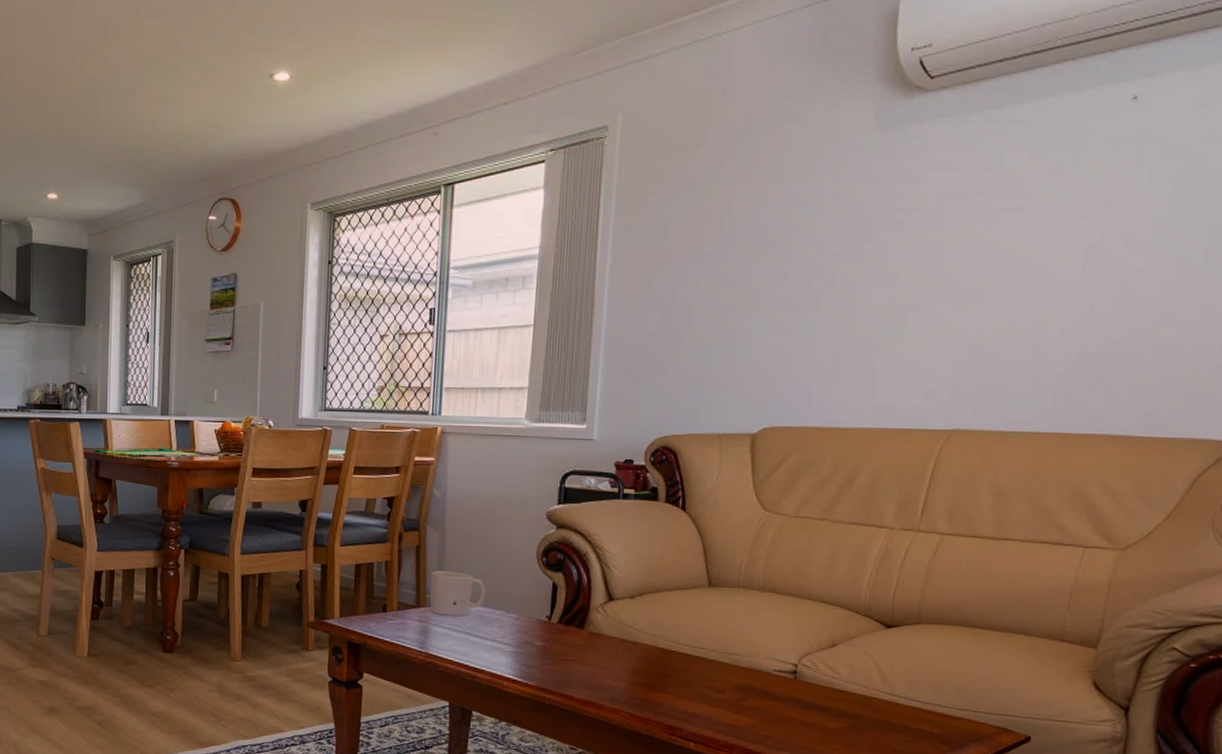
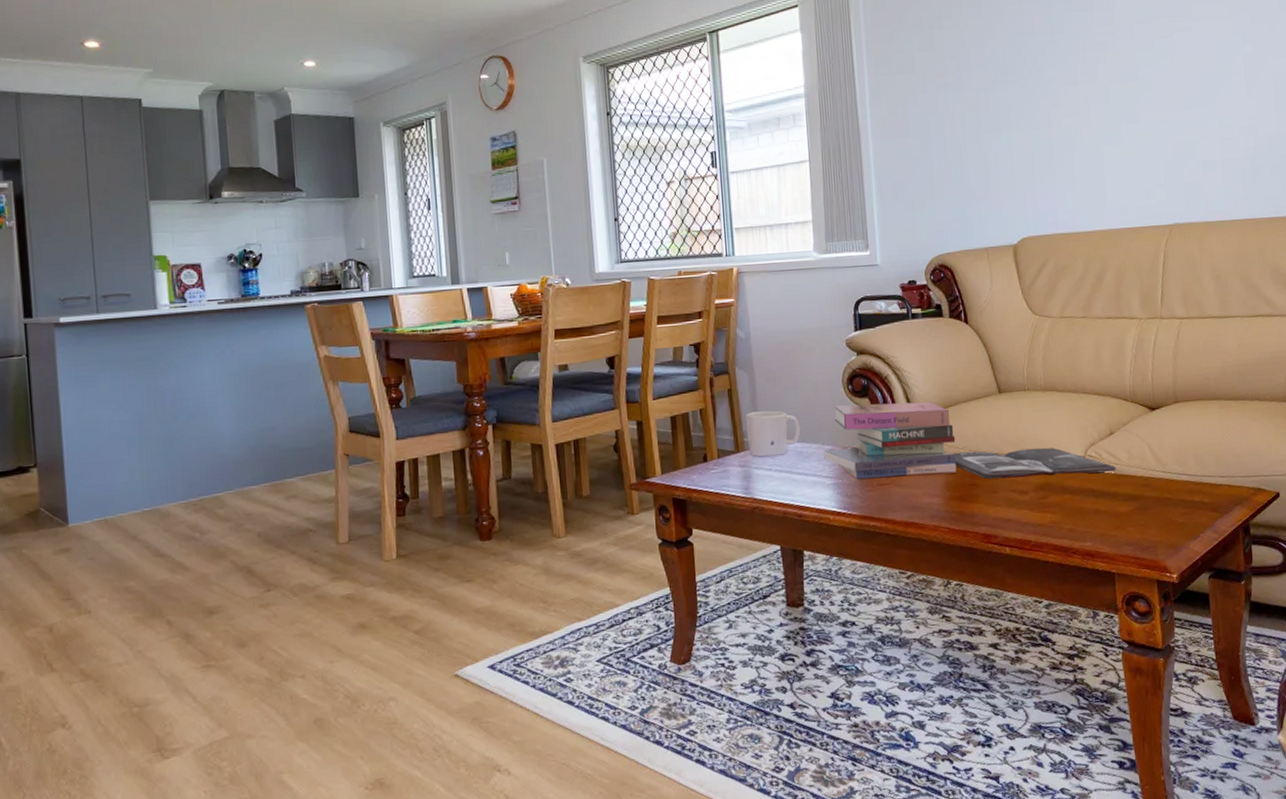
books: none [506,575,652,661] -> present [823,402,957,479]
magazine: none [645,640,834,686] -> present [952,447,1117,479]

